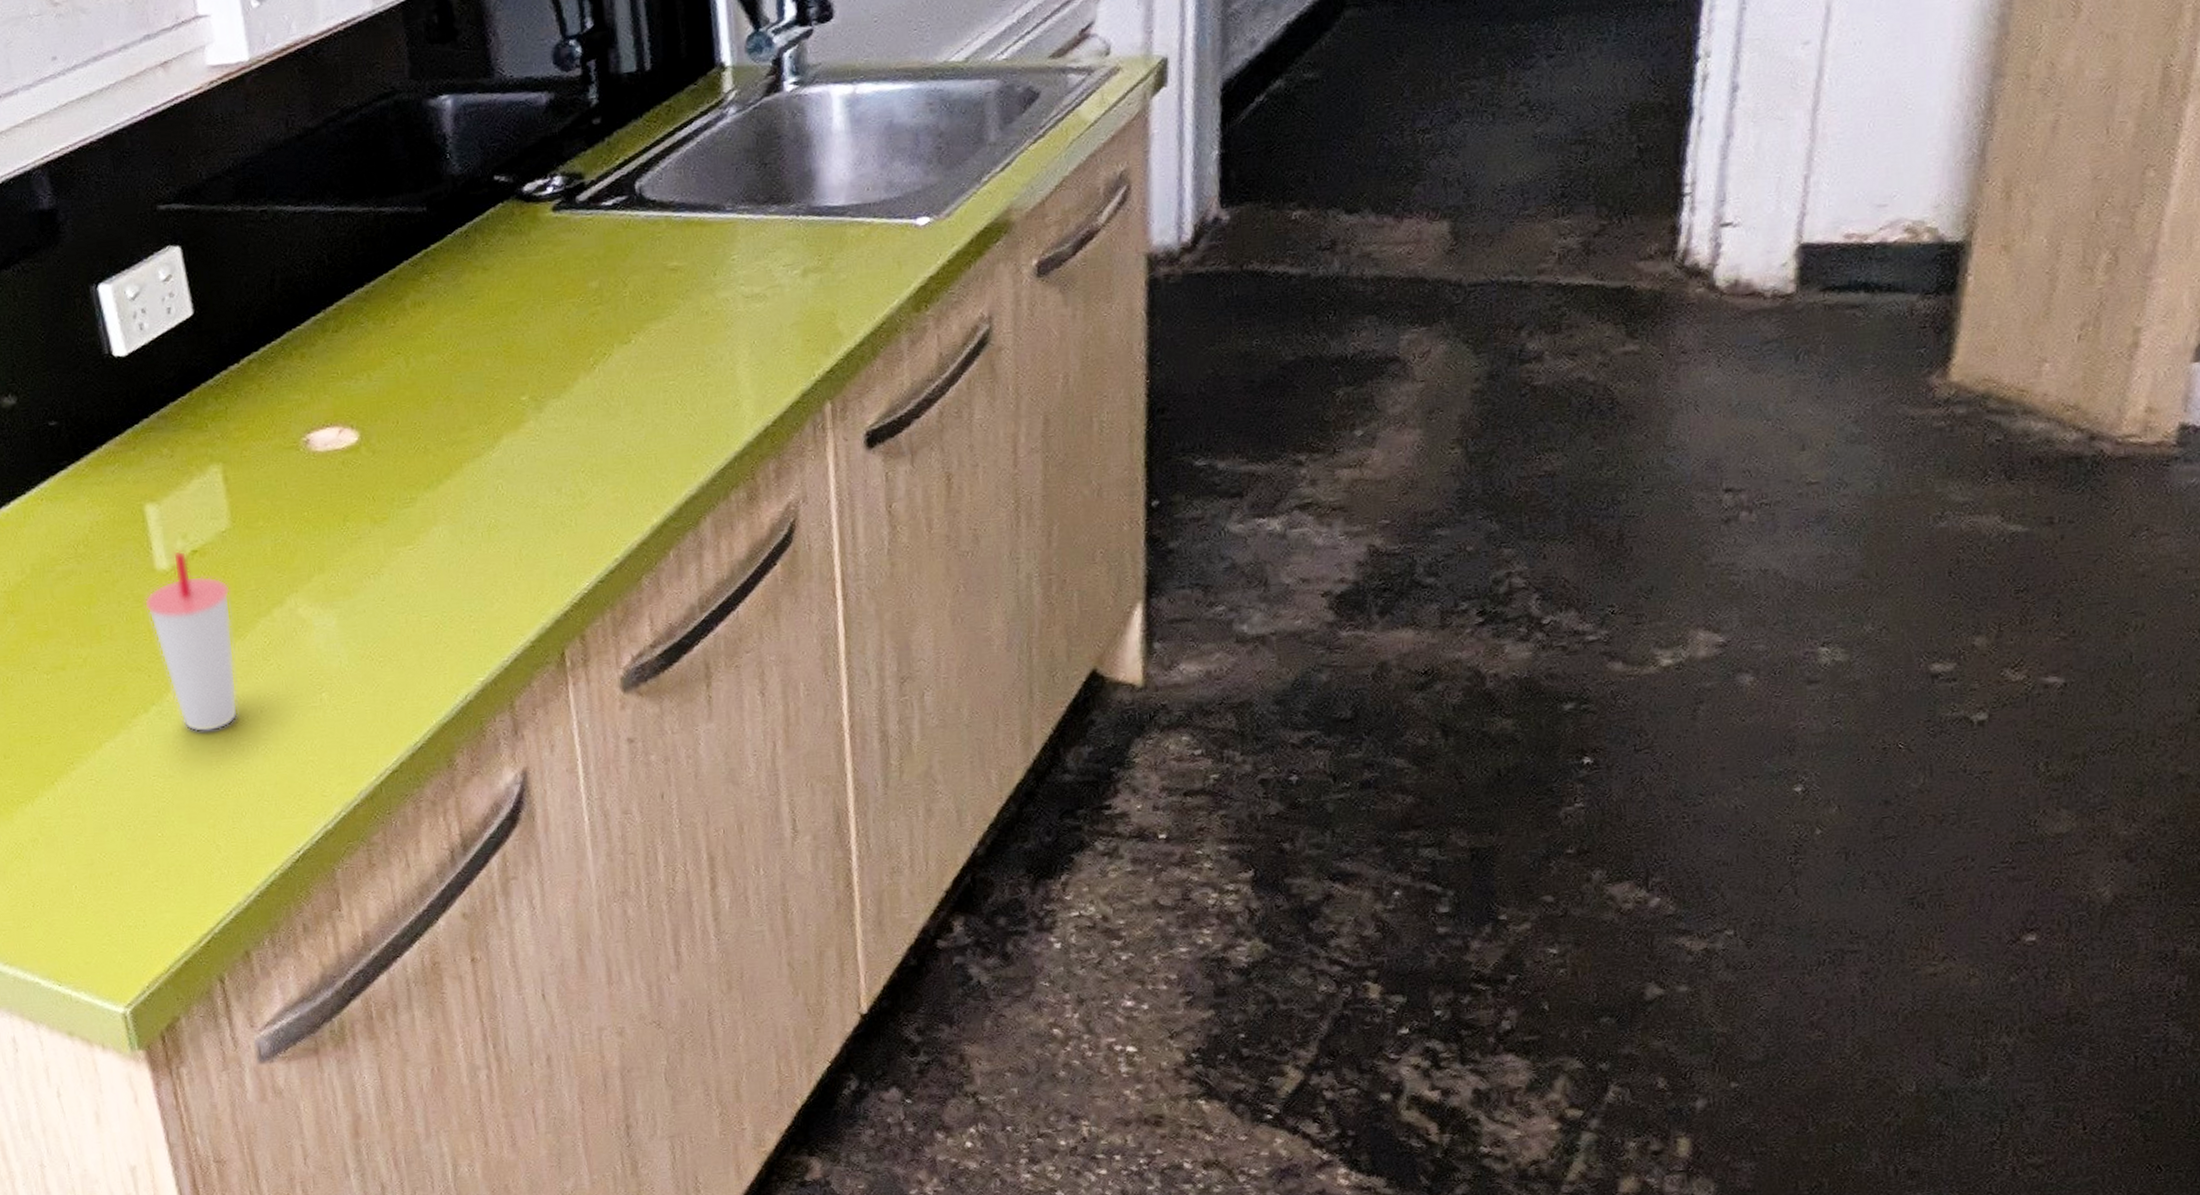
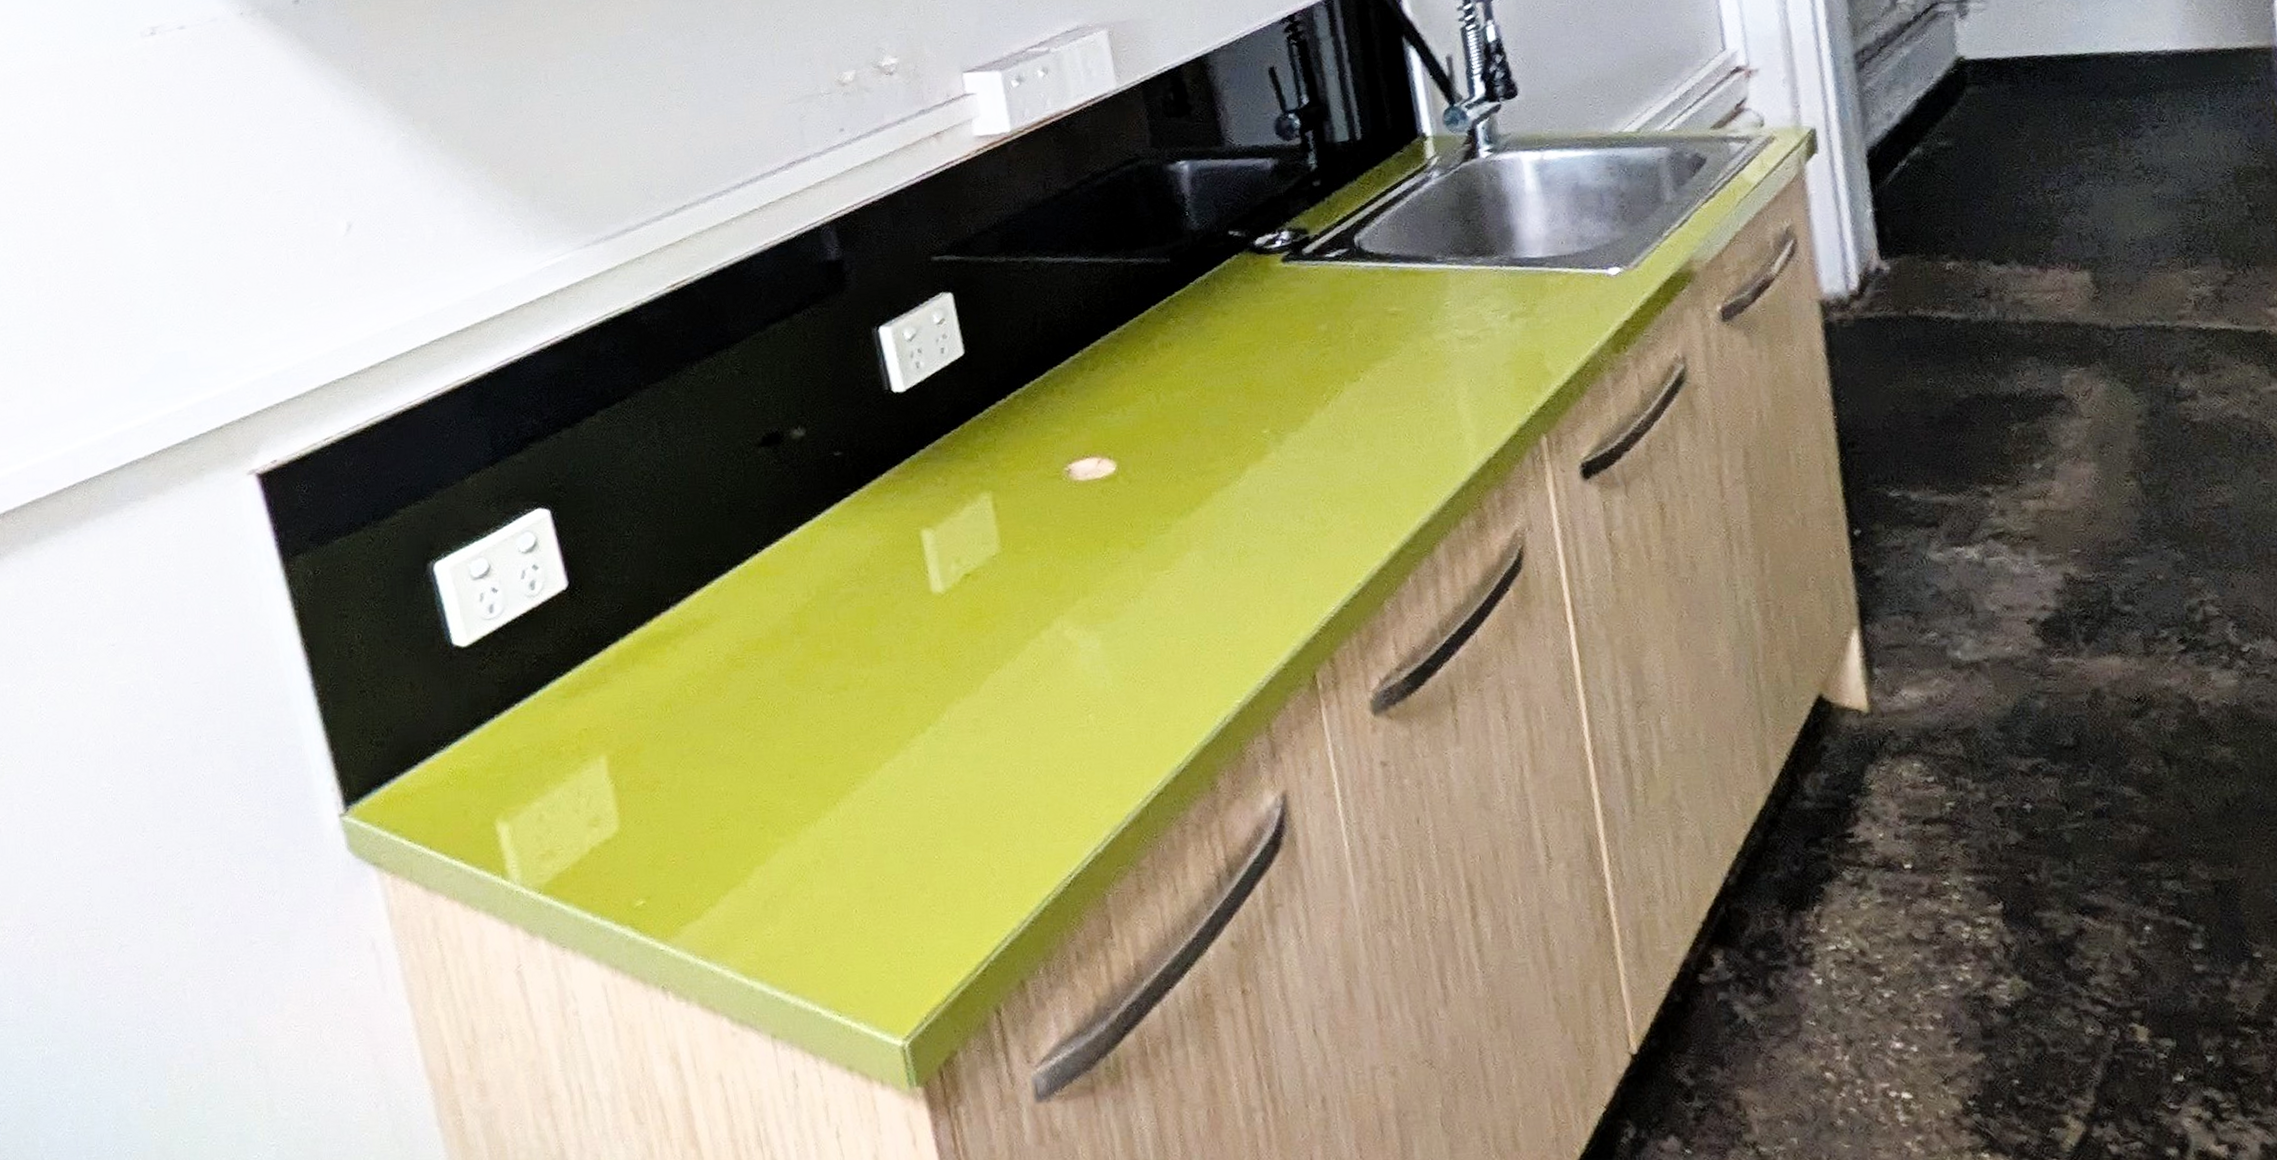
cup: present [143,551,239,733] -> none [920,574,1011,753]

